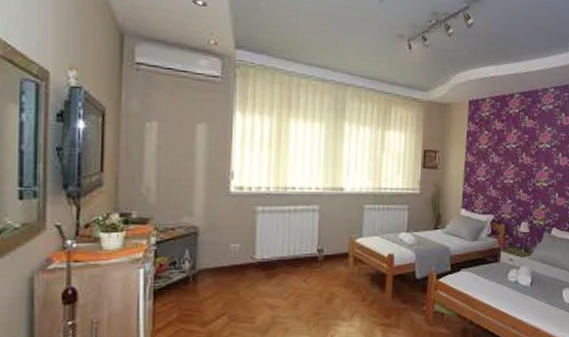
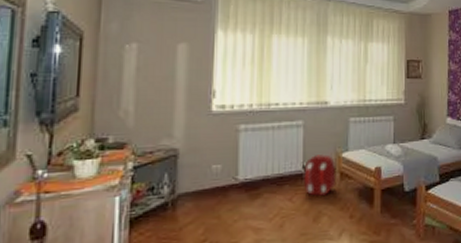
backpack: none [318,239,350,278] -> present [304,154,337,196]

